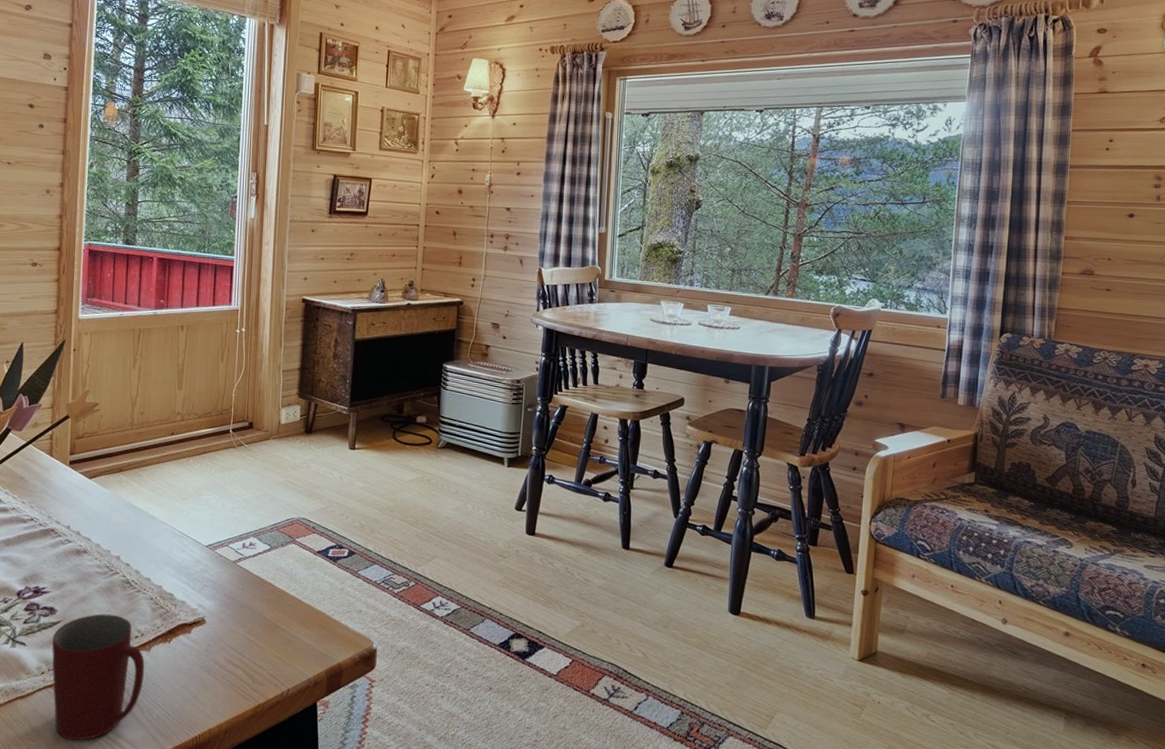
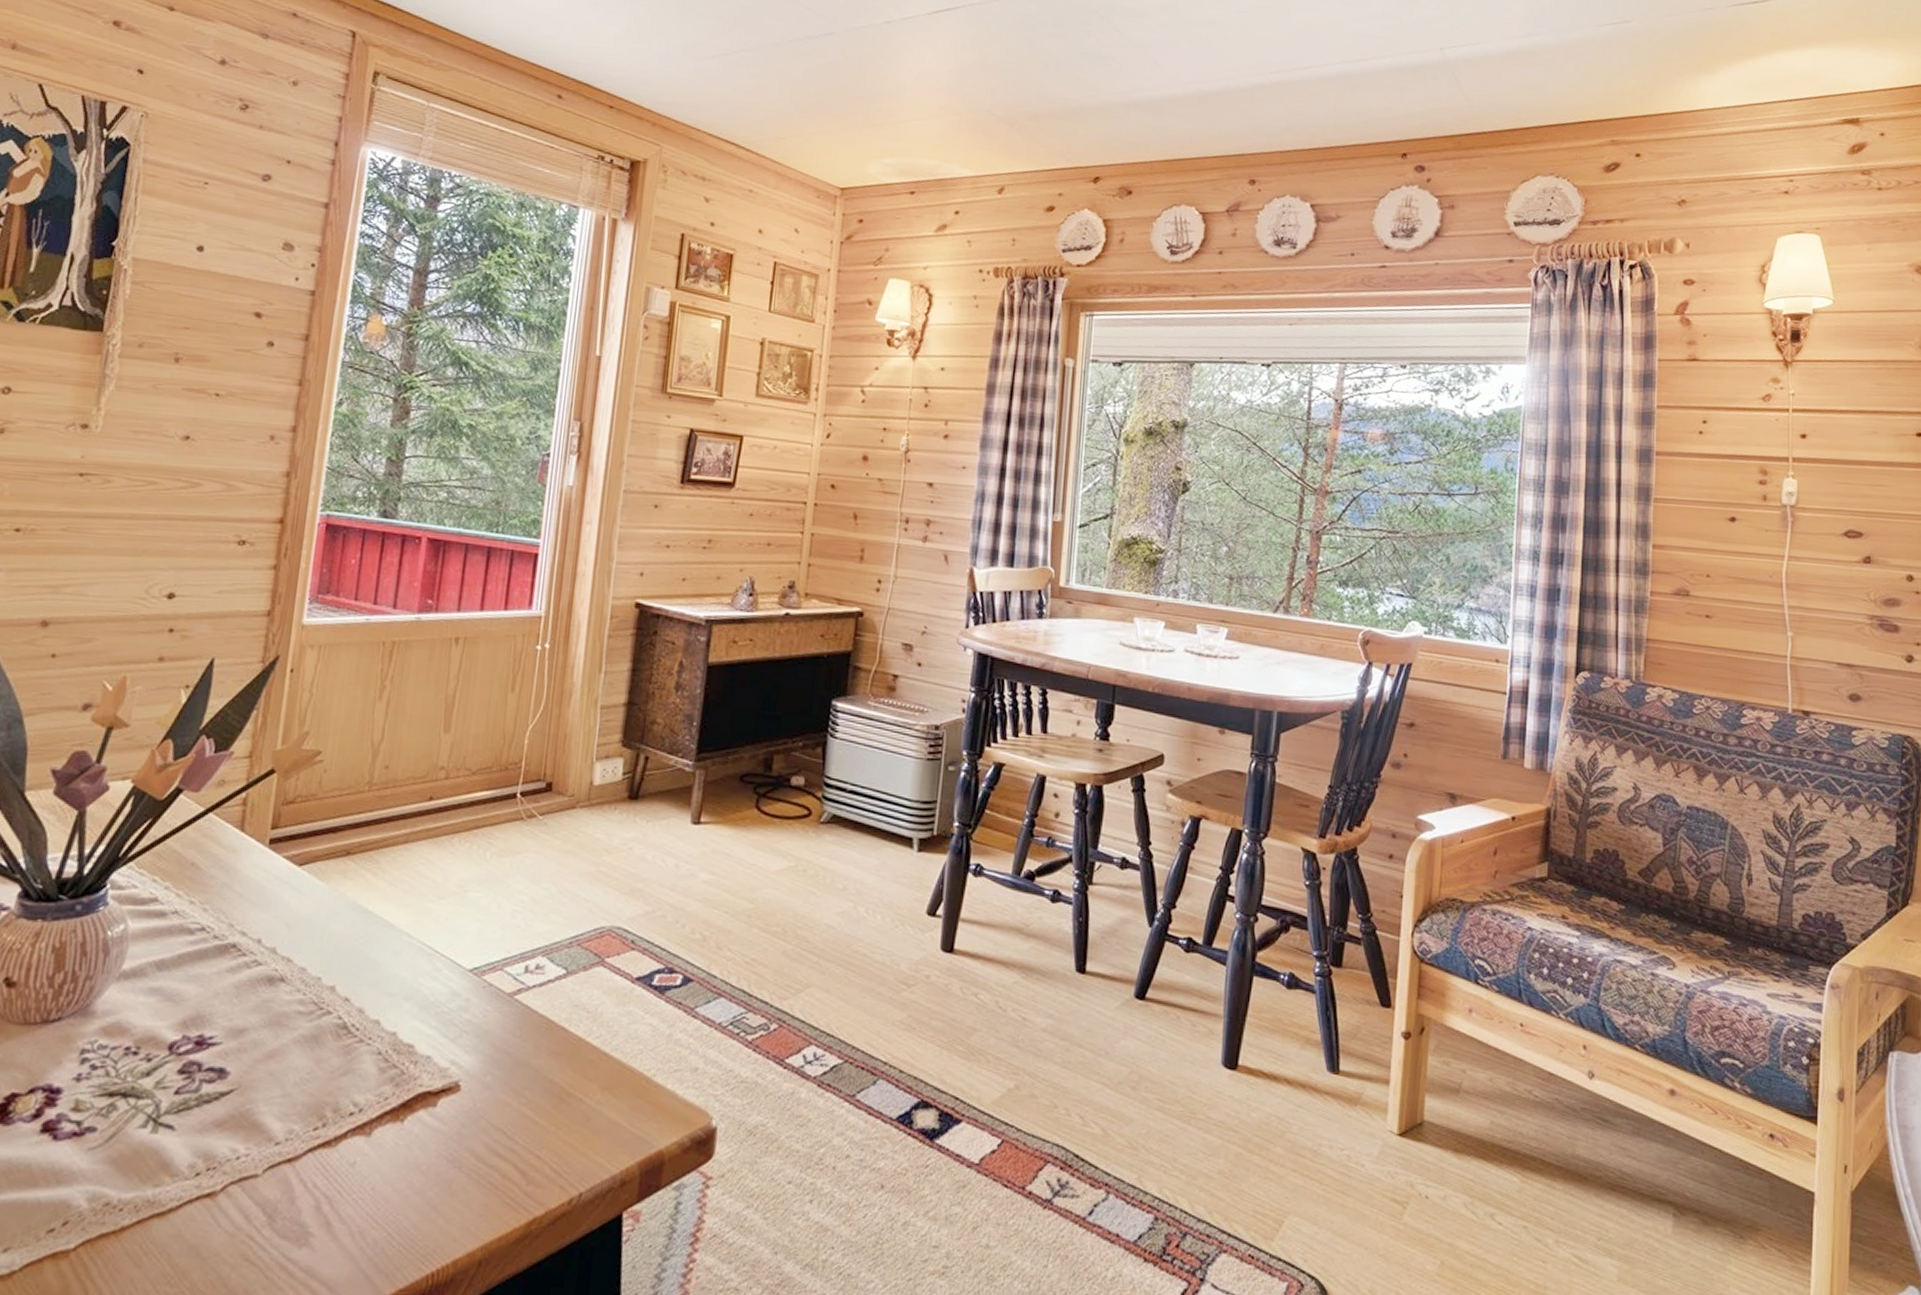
mug: present [51,614,144,741] -> none [210,1077,361,1284]

